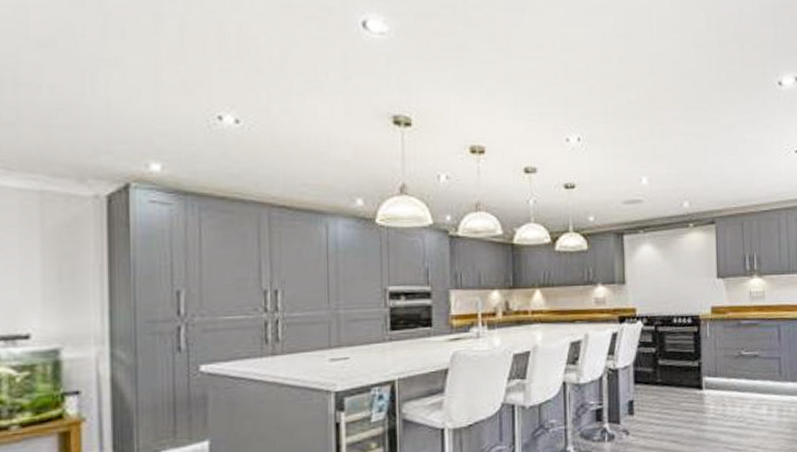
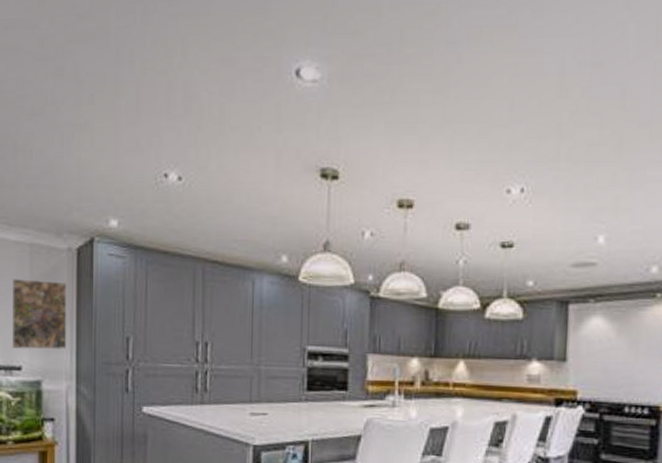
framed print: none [13,231,96,314] -> present [12,278,67,350]

